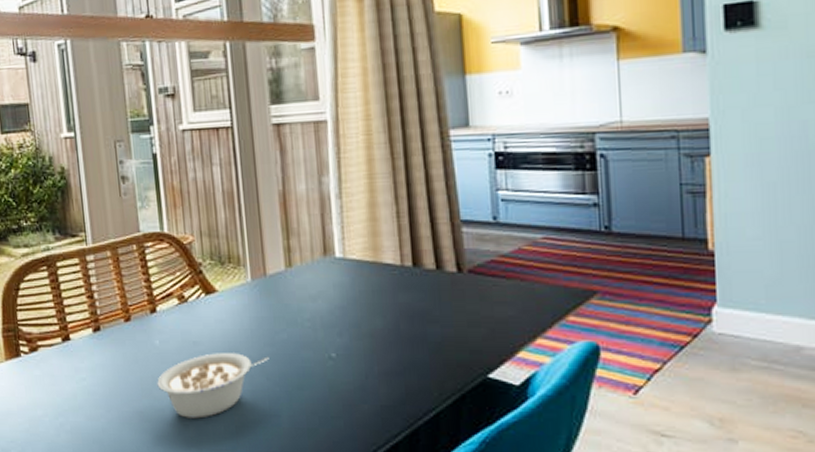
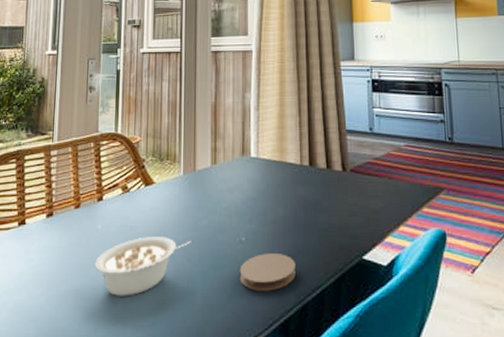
coaster: none [331,371,402,414] -> present [240,253,296,291]

